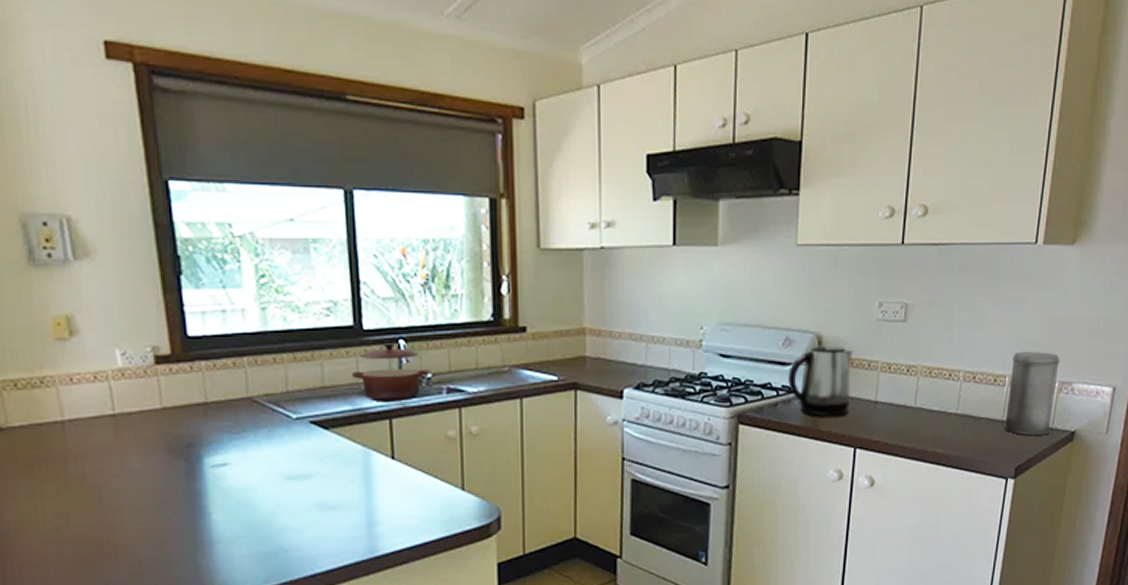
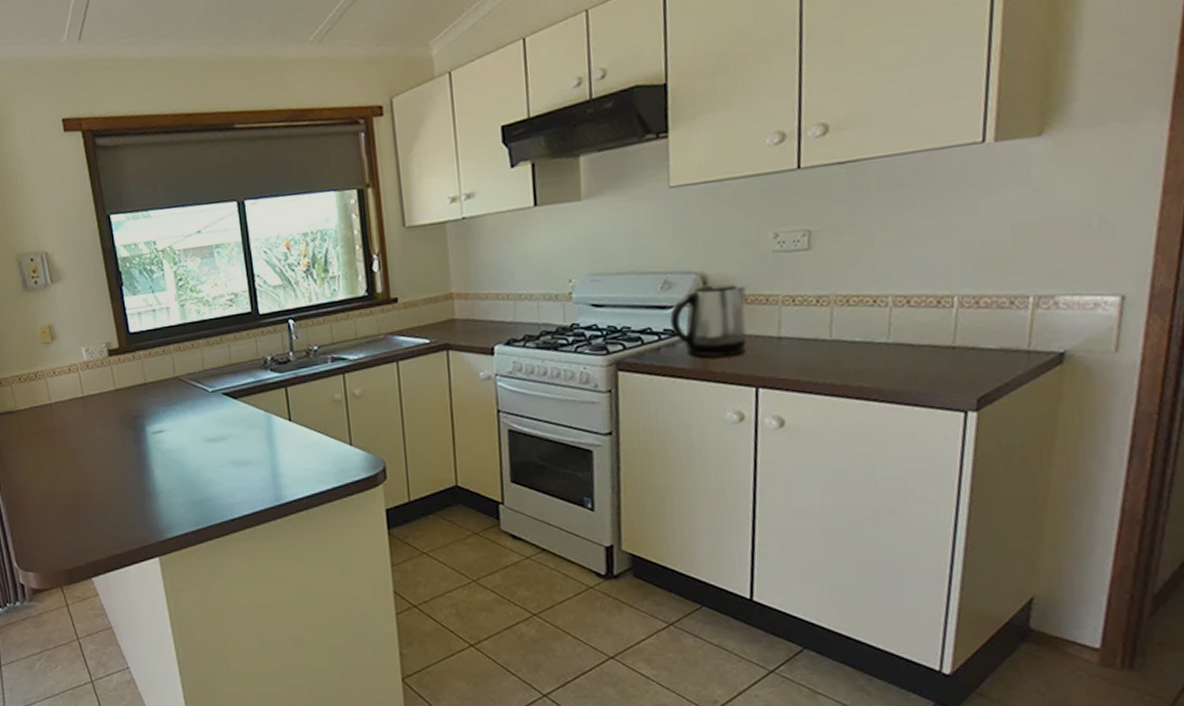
saucepan: present [351,343,430,401] -> none [252,323,316,373]
canister: present [1003,351,1060,436] -> none [955,263,1034,362]

